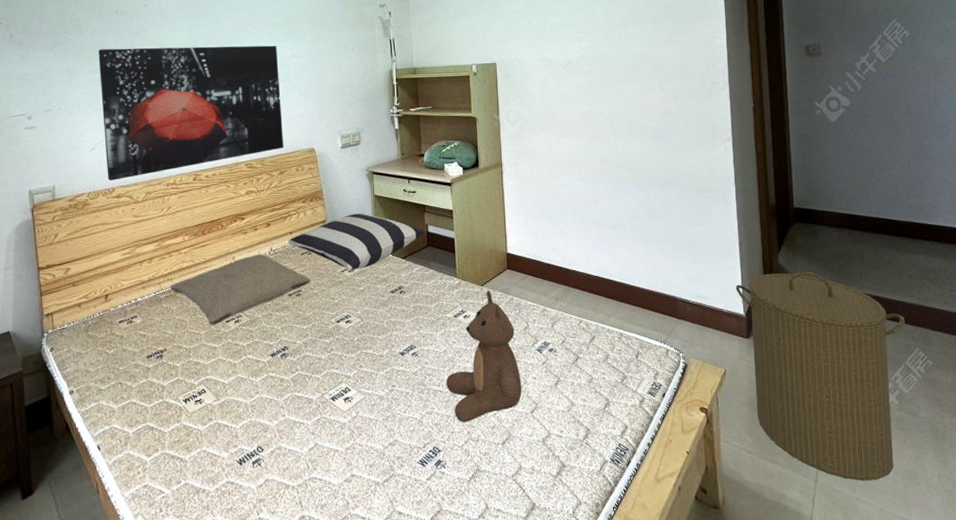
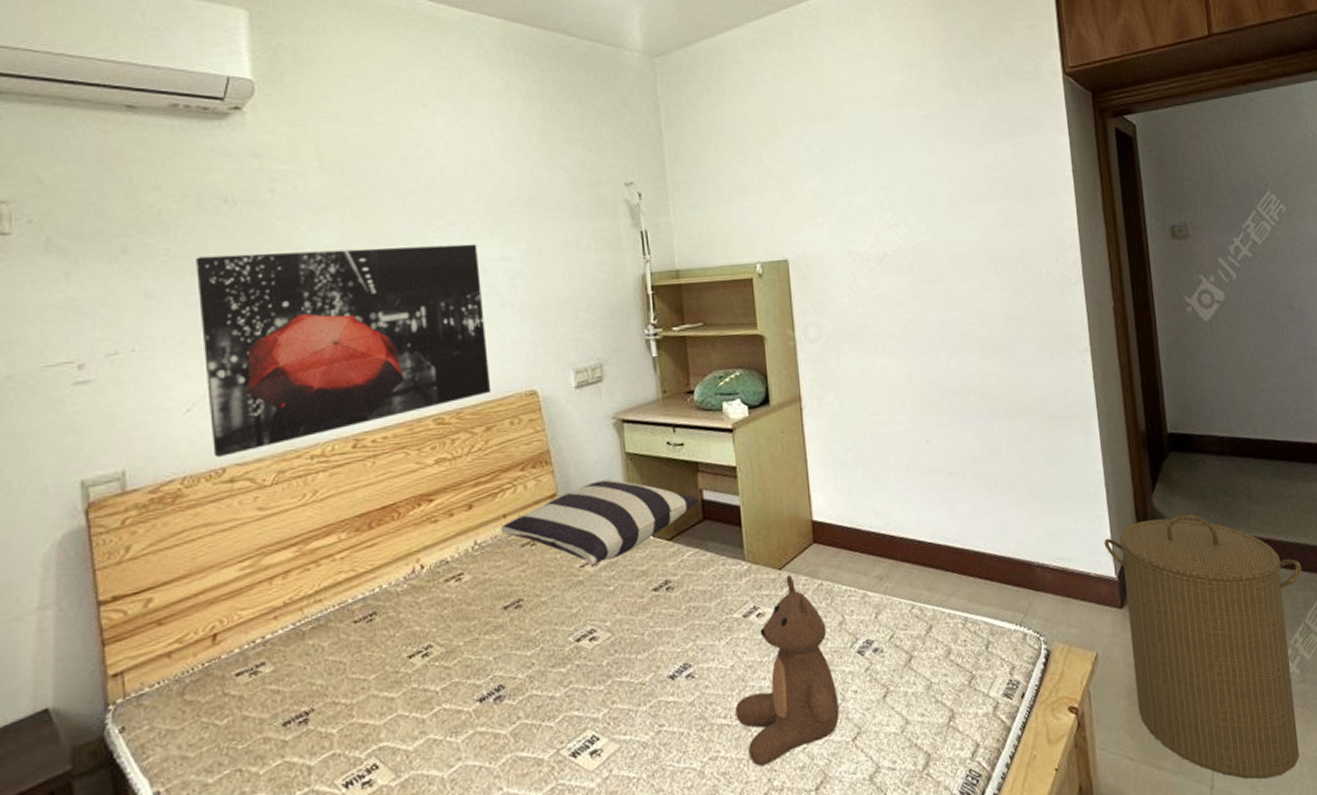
pillow: present [169,253,311,325] -> none [317,550,537,665]

